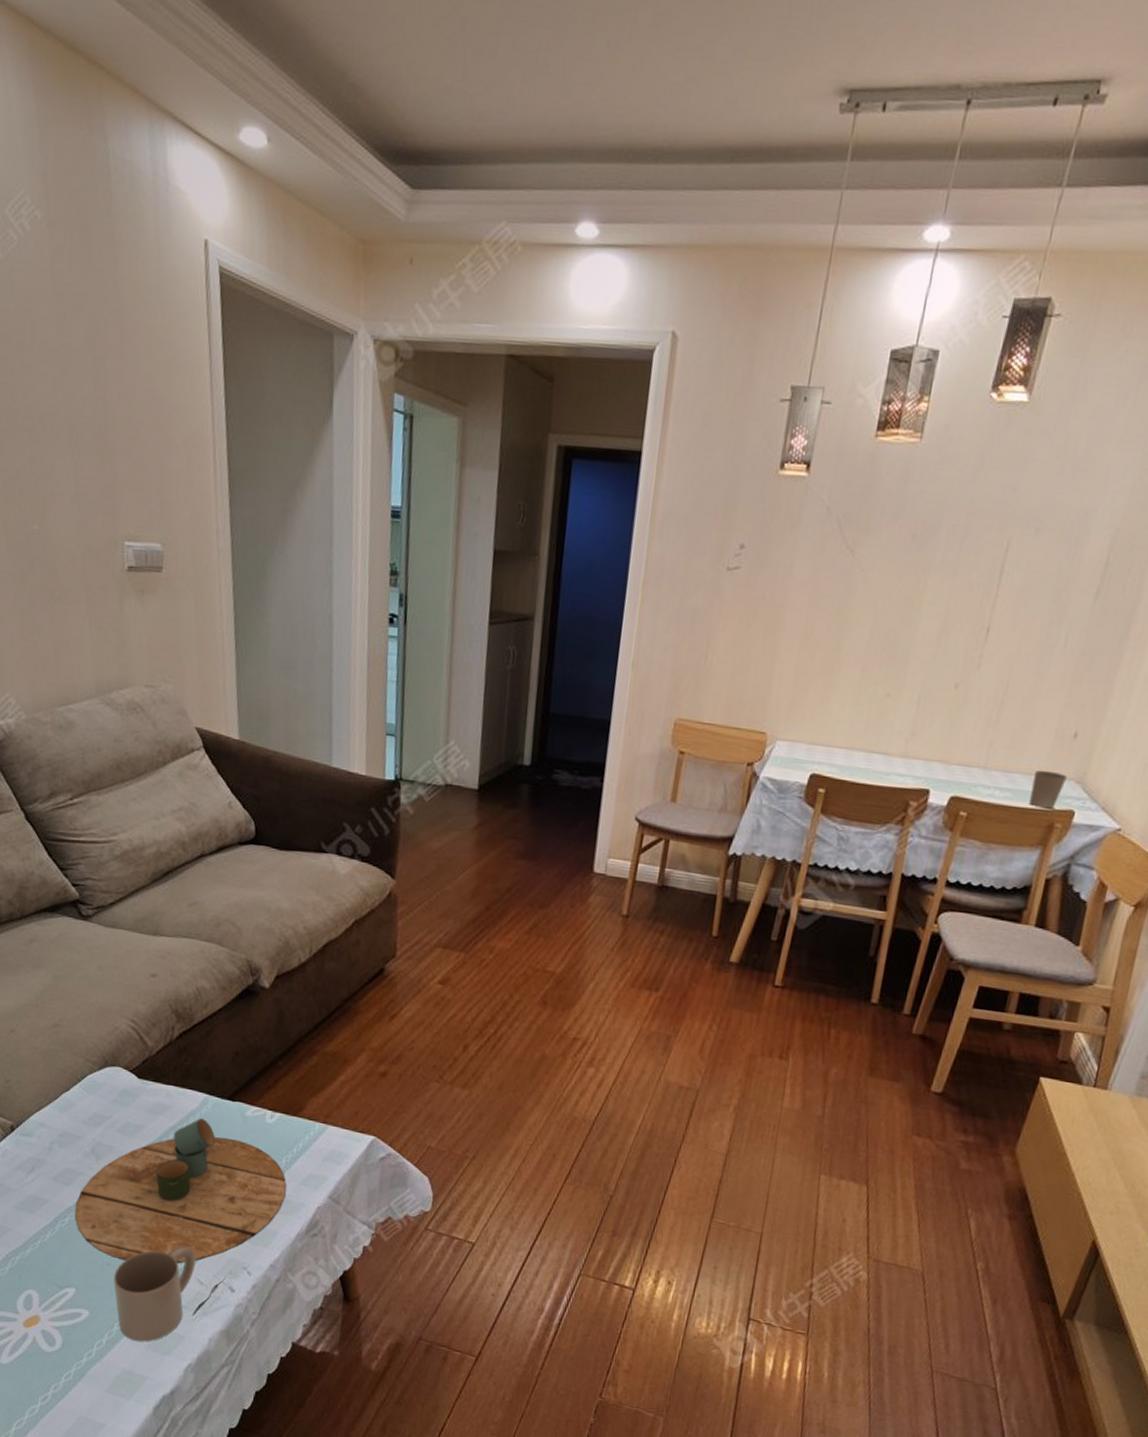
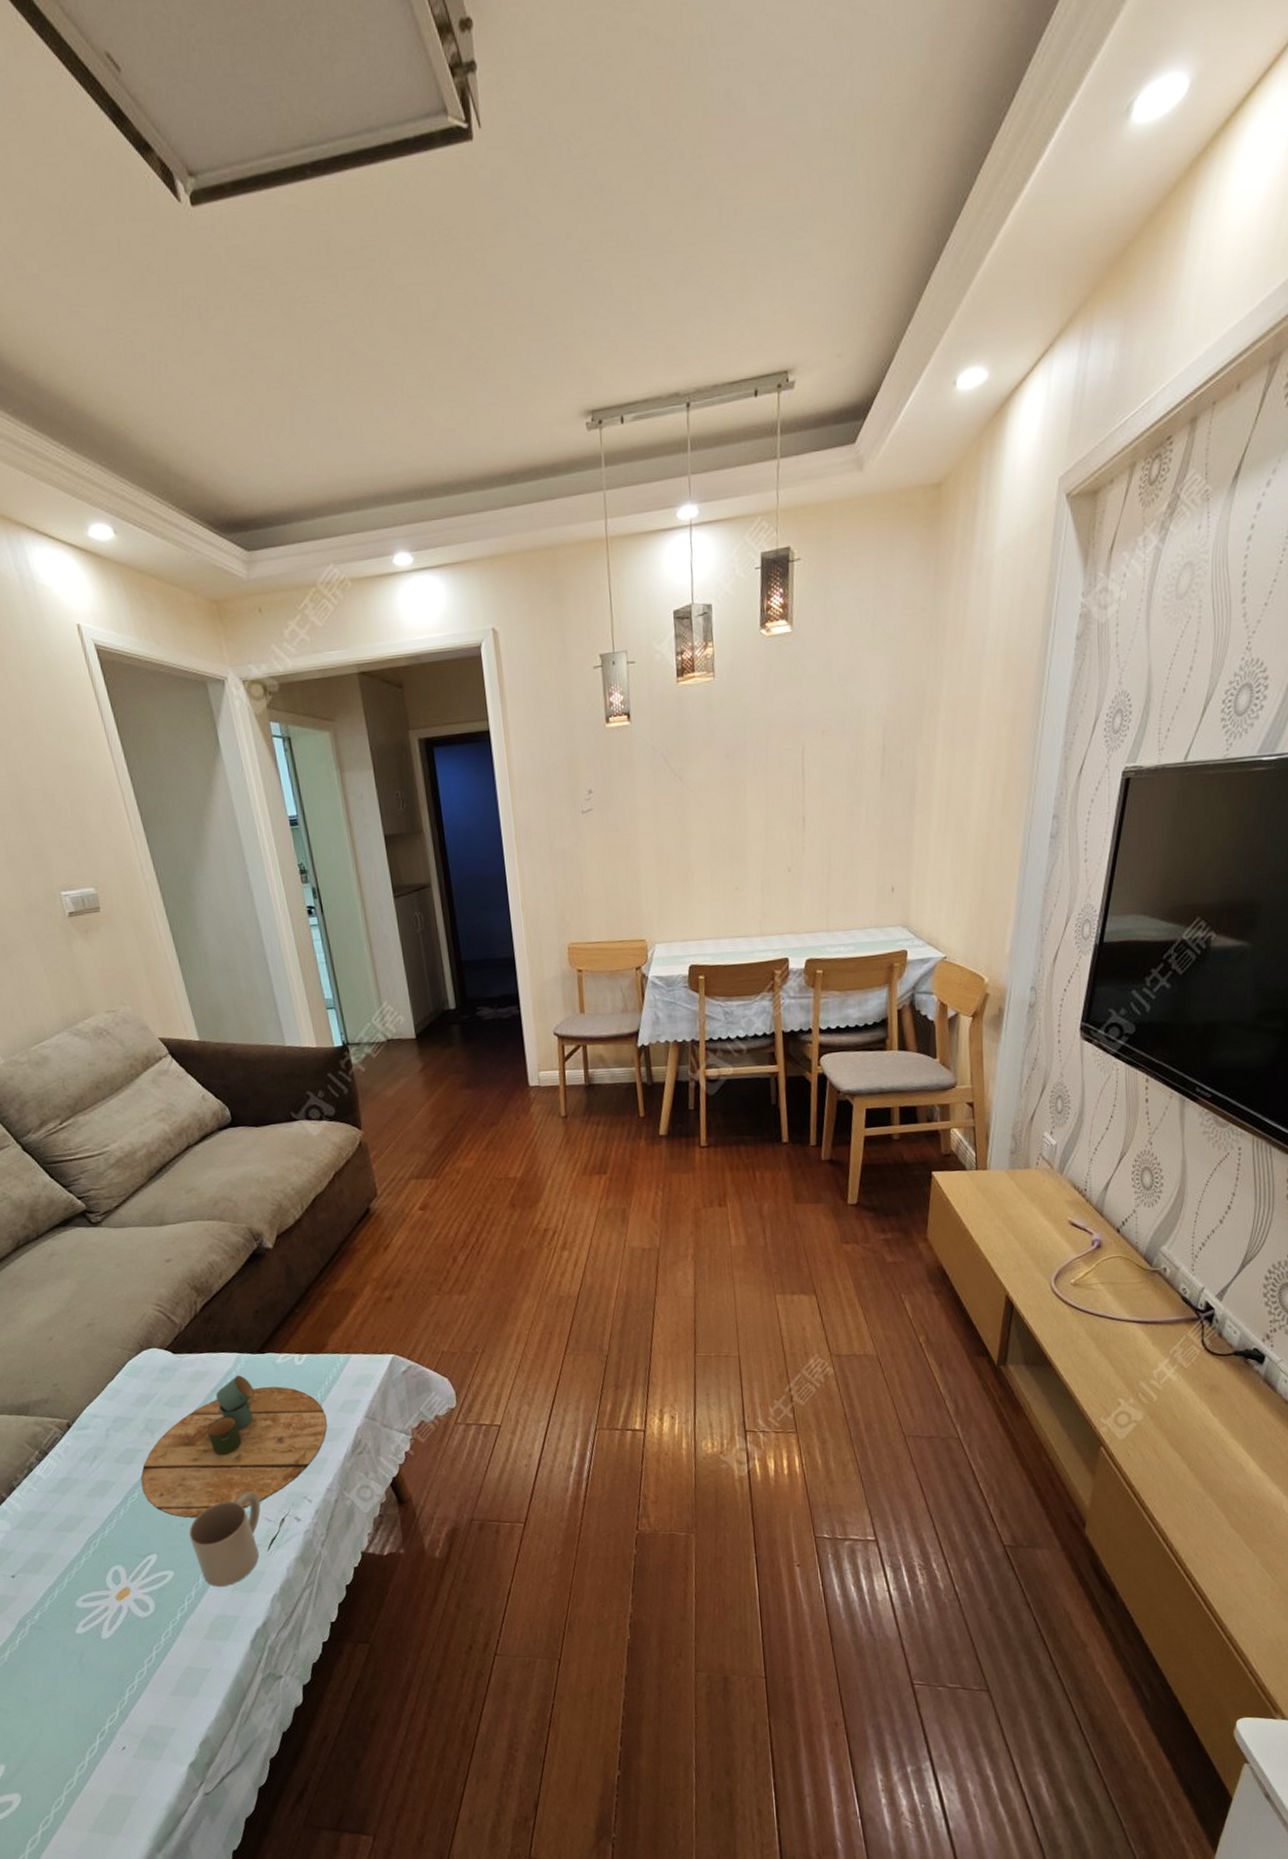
dixie cup: present [1029,769,1067,809] -> none [868,922,894,954]

